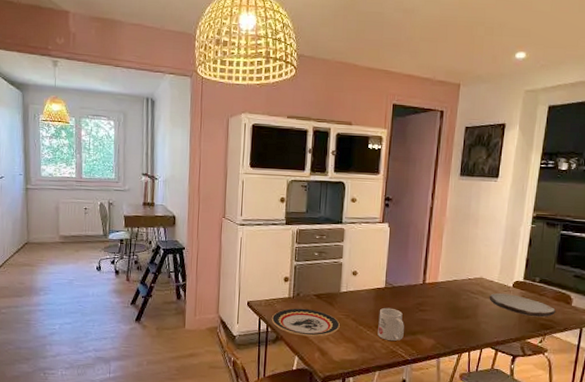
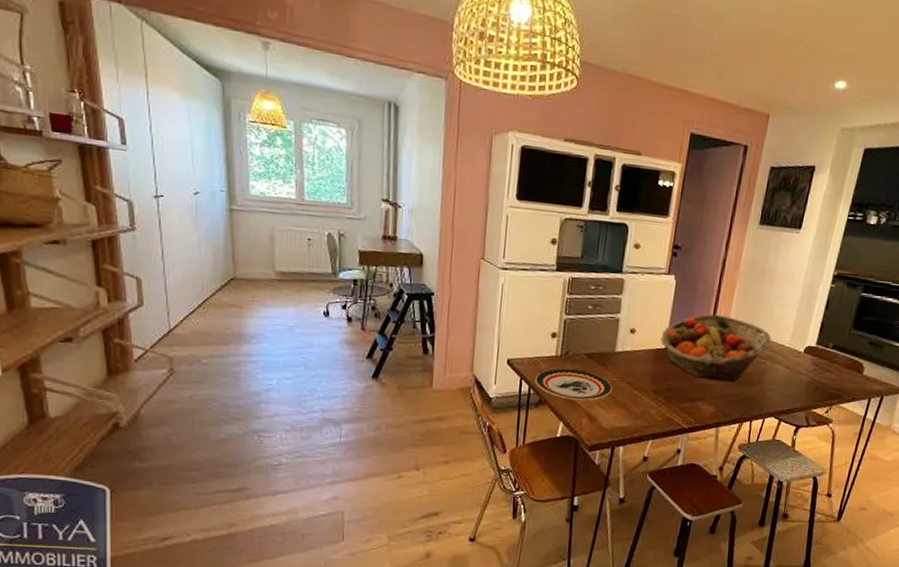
mug: present [377,307,404,342] -> none [653,370,684,408]
fruit basket: none [380,255,481,317] -> present [660,314,772,383]
plate: present [489,293,556,318] -> none [777,358,846,387]

